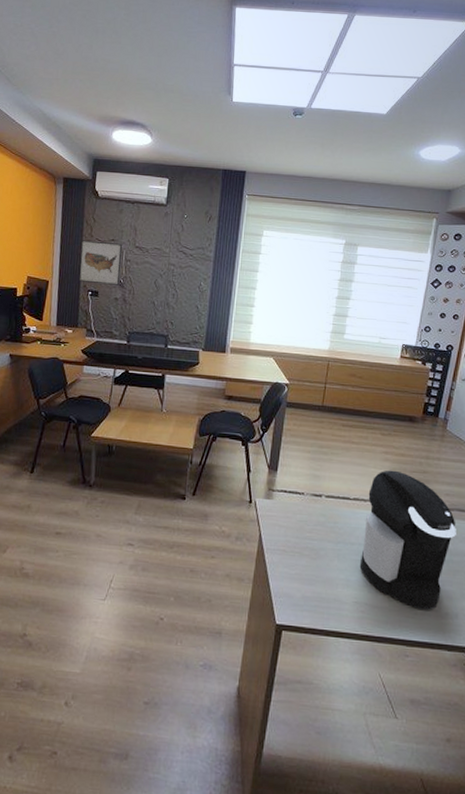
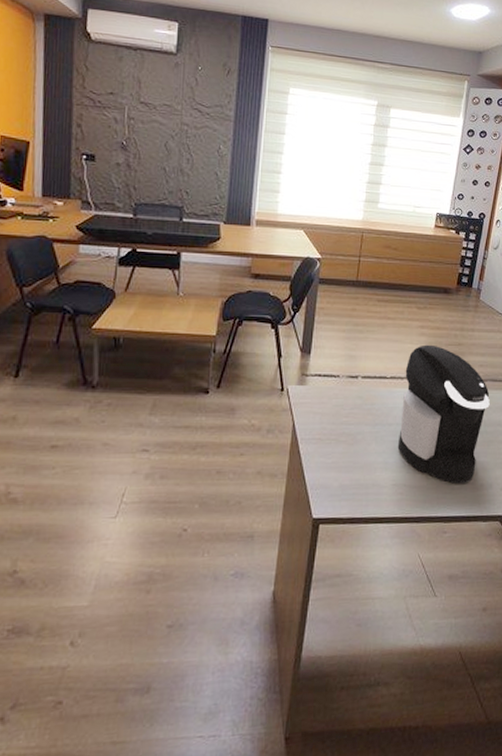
wall art: present [78,240,123,285] -> none [69,92,124,148]

